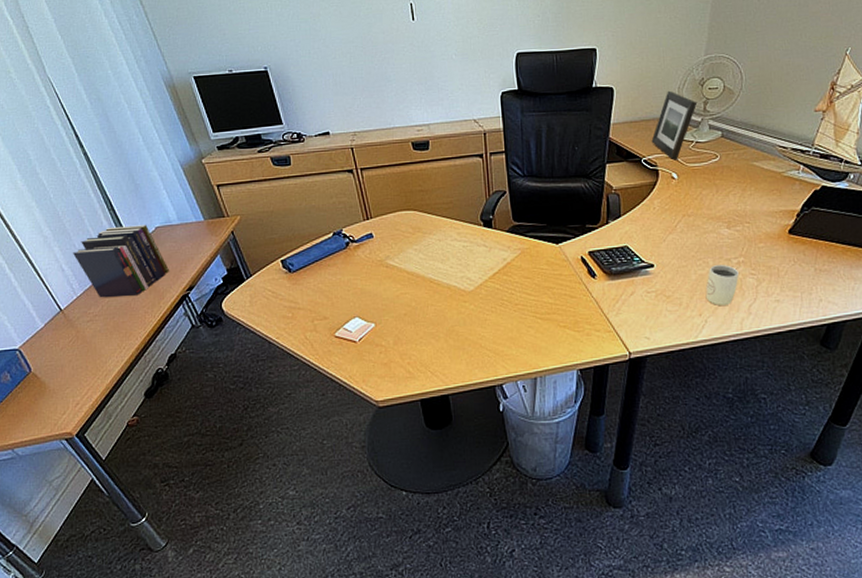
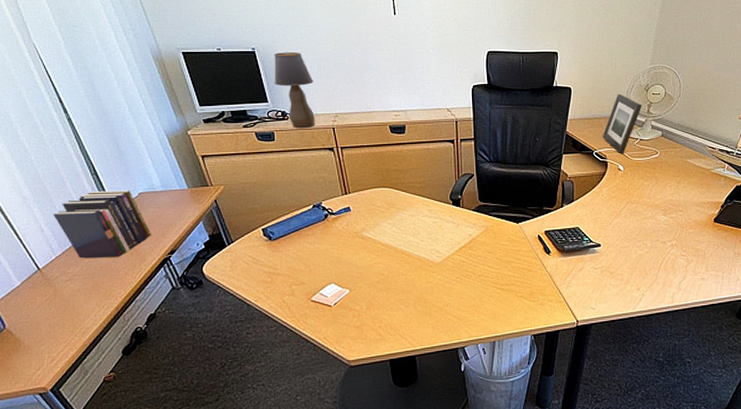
table lamp: none [287,68,334,151] -> present [274,51,316,129]
mug: present [705,265,739,305] -> none [643,247,672,281]

